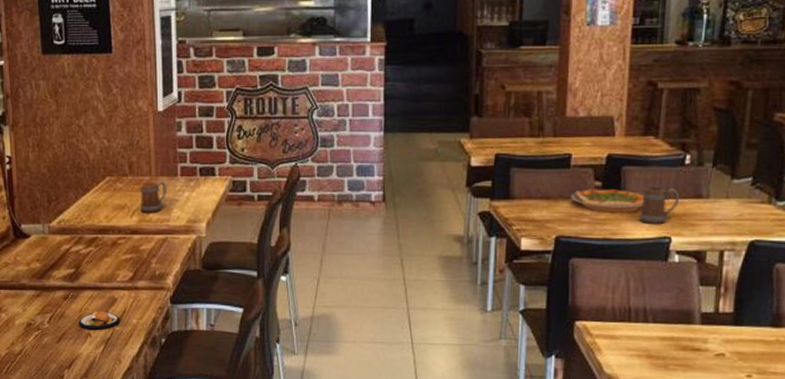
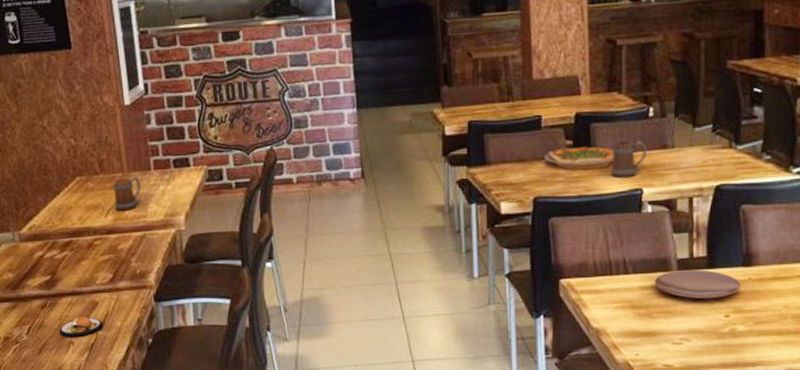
plate: none [674,323,768,357] -> present [654,269,742,299]

